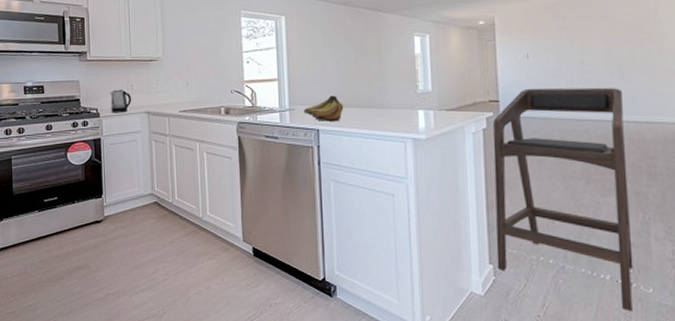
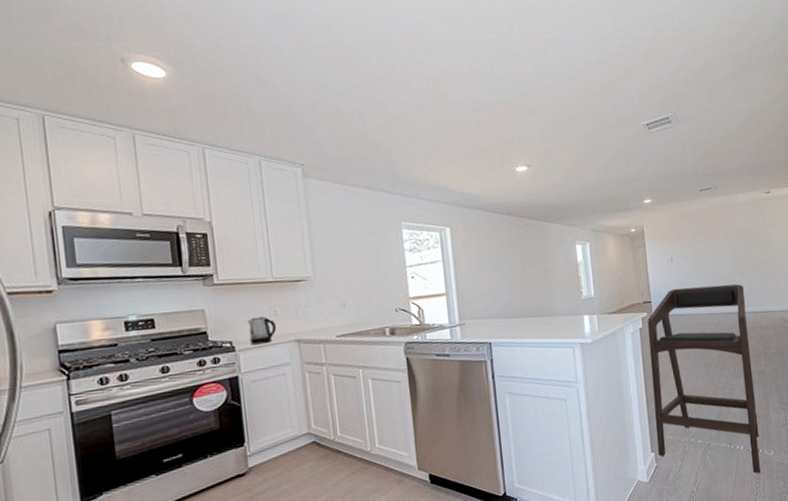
fruit: present [303,95,344,122] -> none [474,307,515,334]

